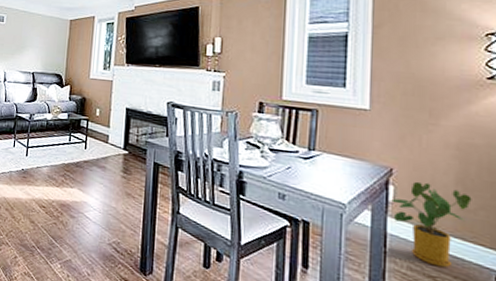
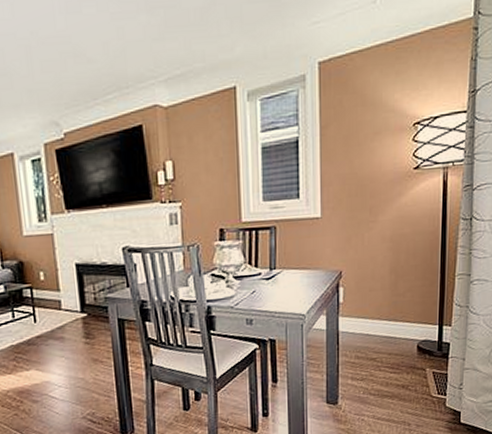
house plant: present [389,181,472,268] -> none [340,277,402,350]

